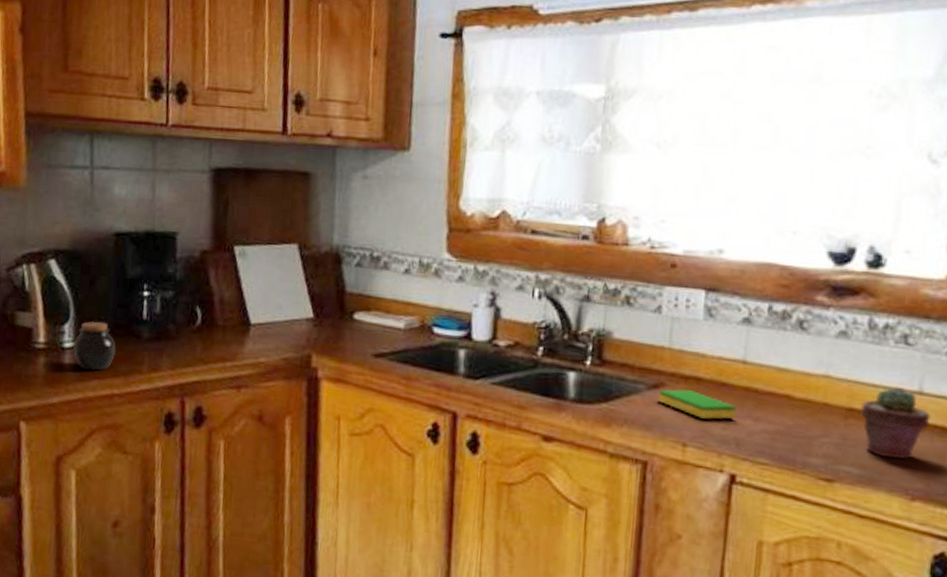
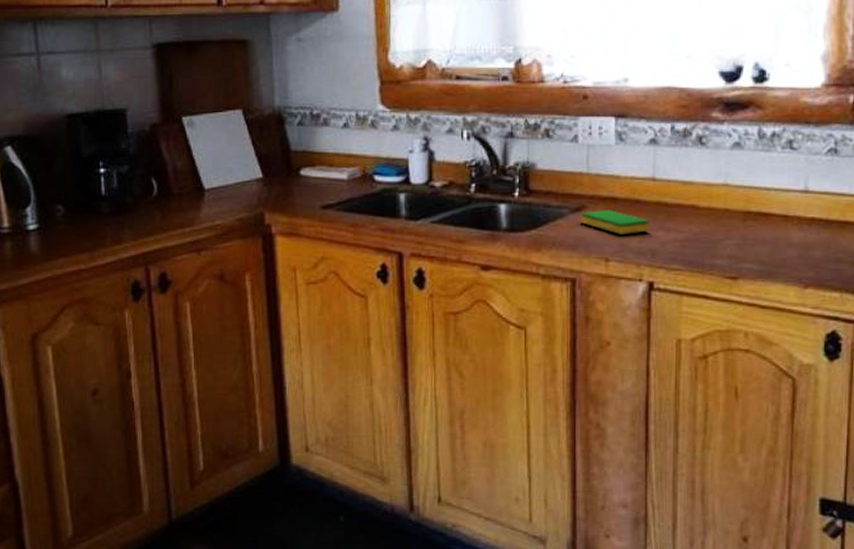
jar: present [73,321,116,371] -> none [37,201,78,249]
potted succulent: present [861,387,931,459] -> none [757,188,816,253]

